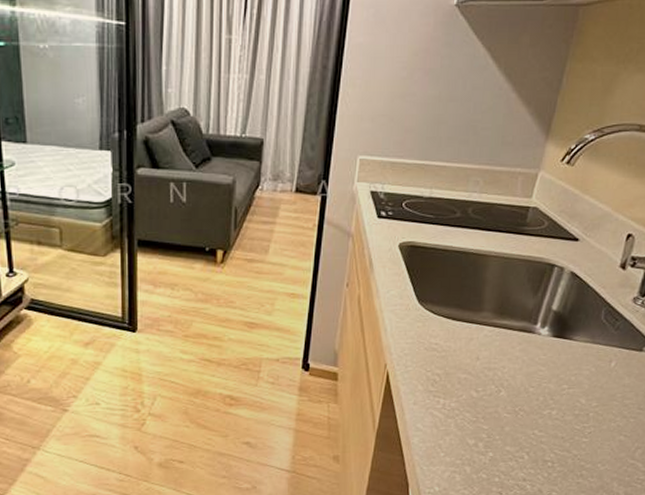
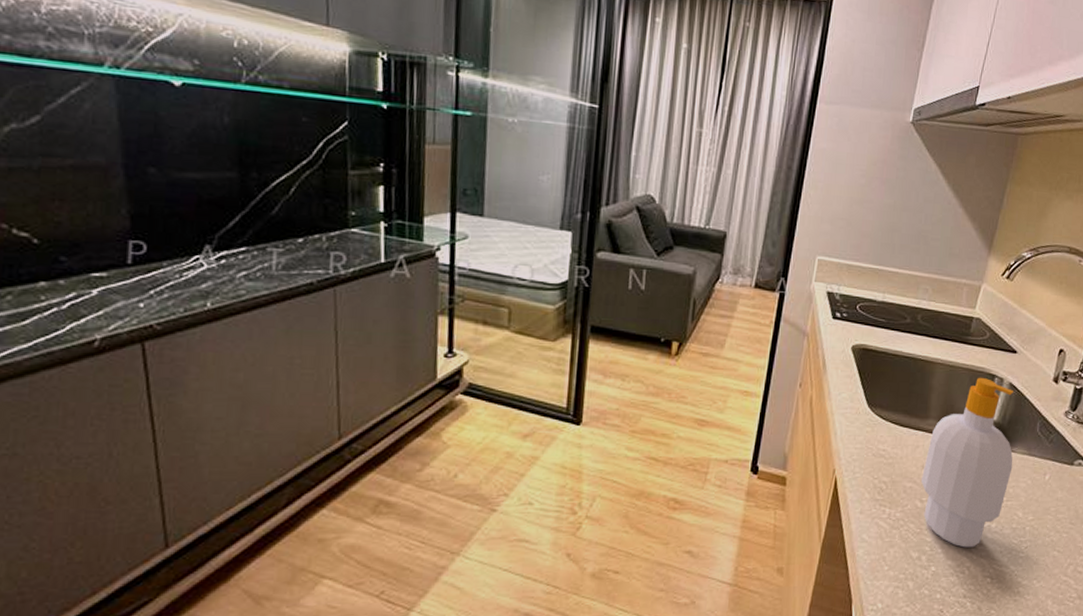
soap bottle: none [476,267,576,434] -> present [921,377,1014,548]

